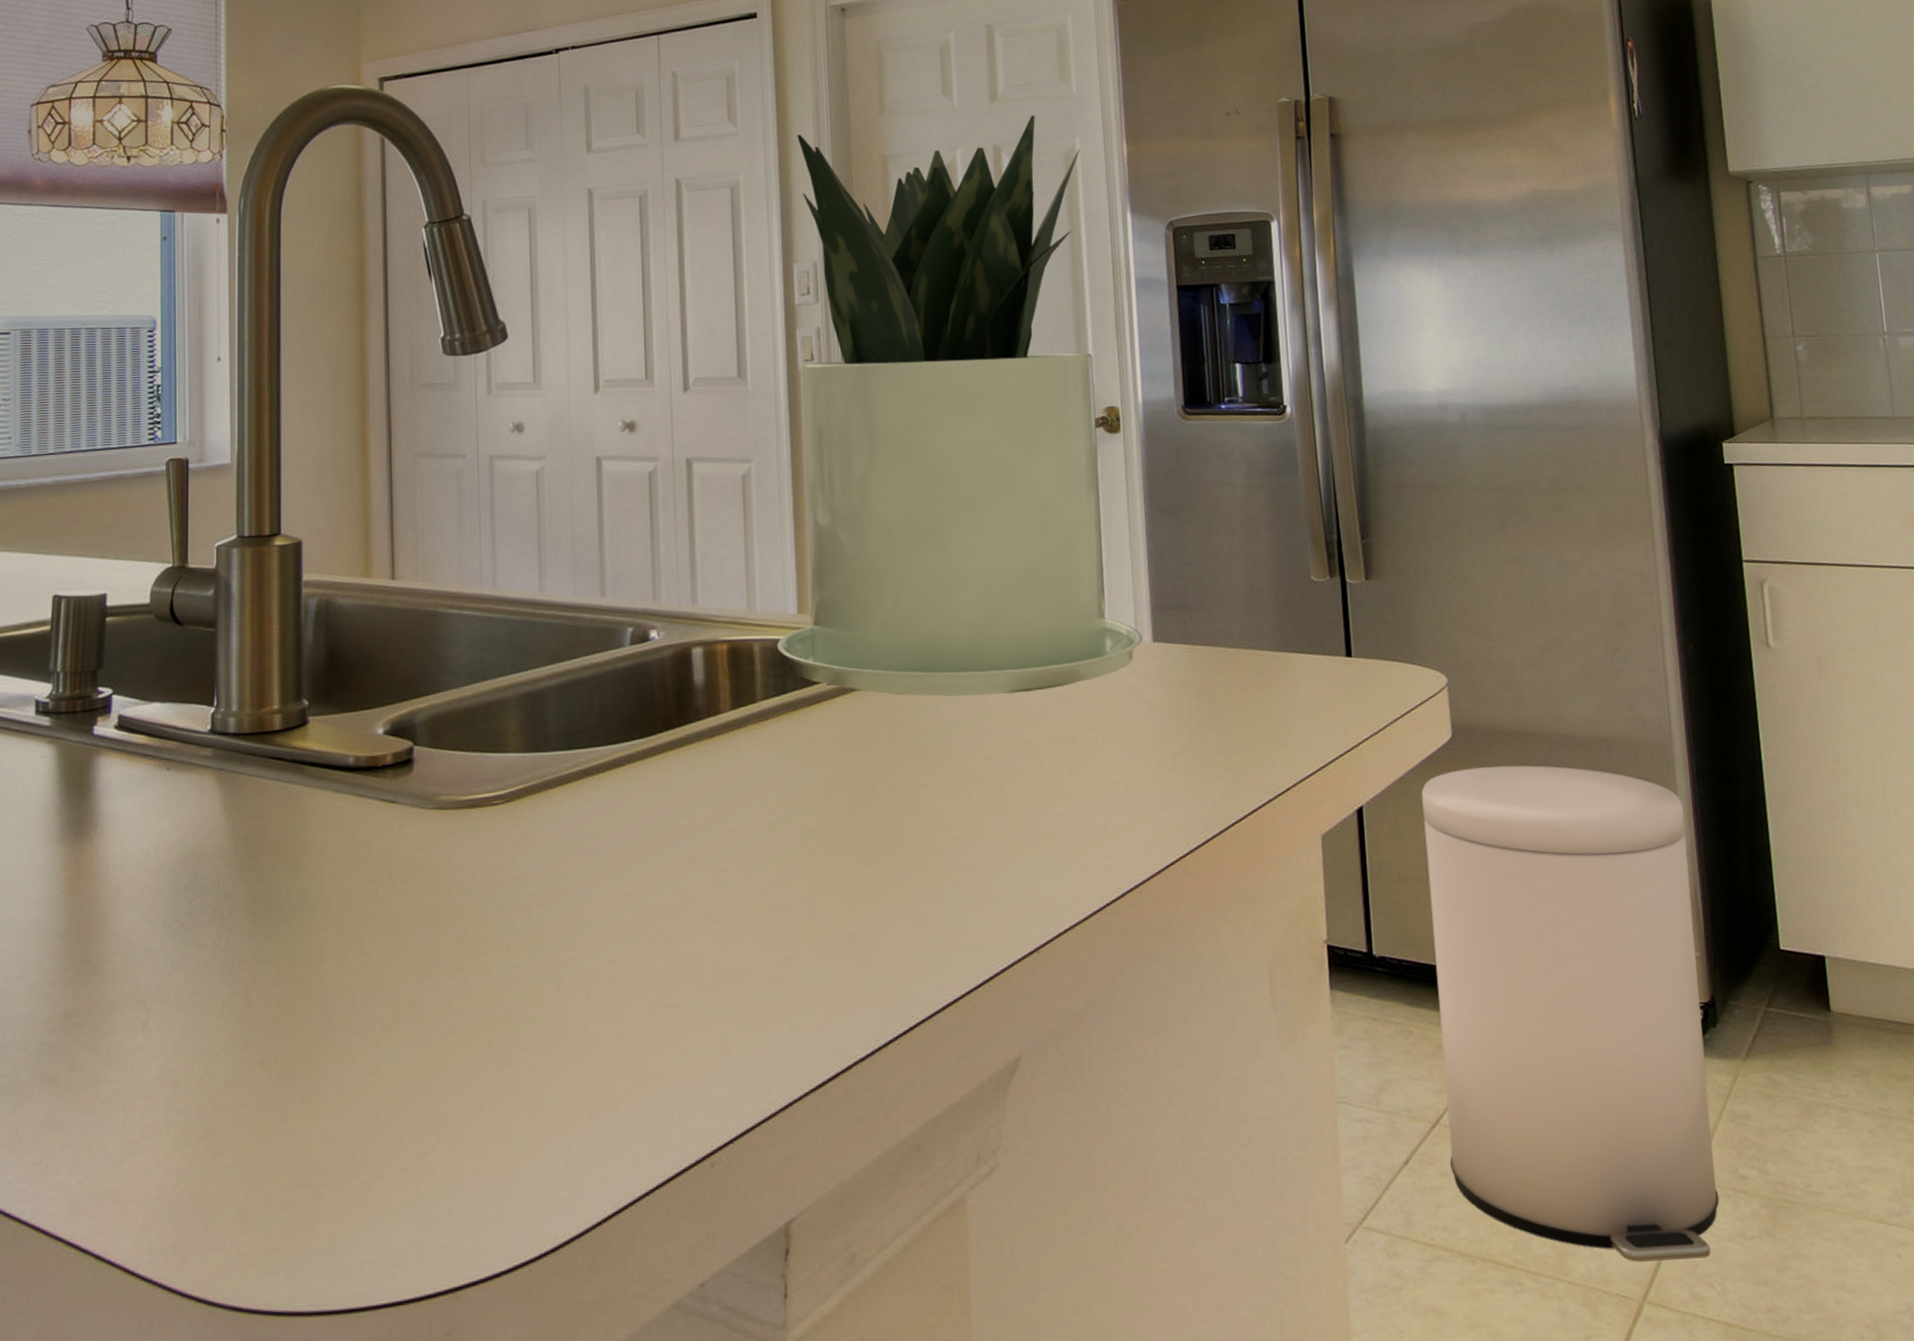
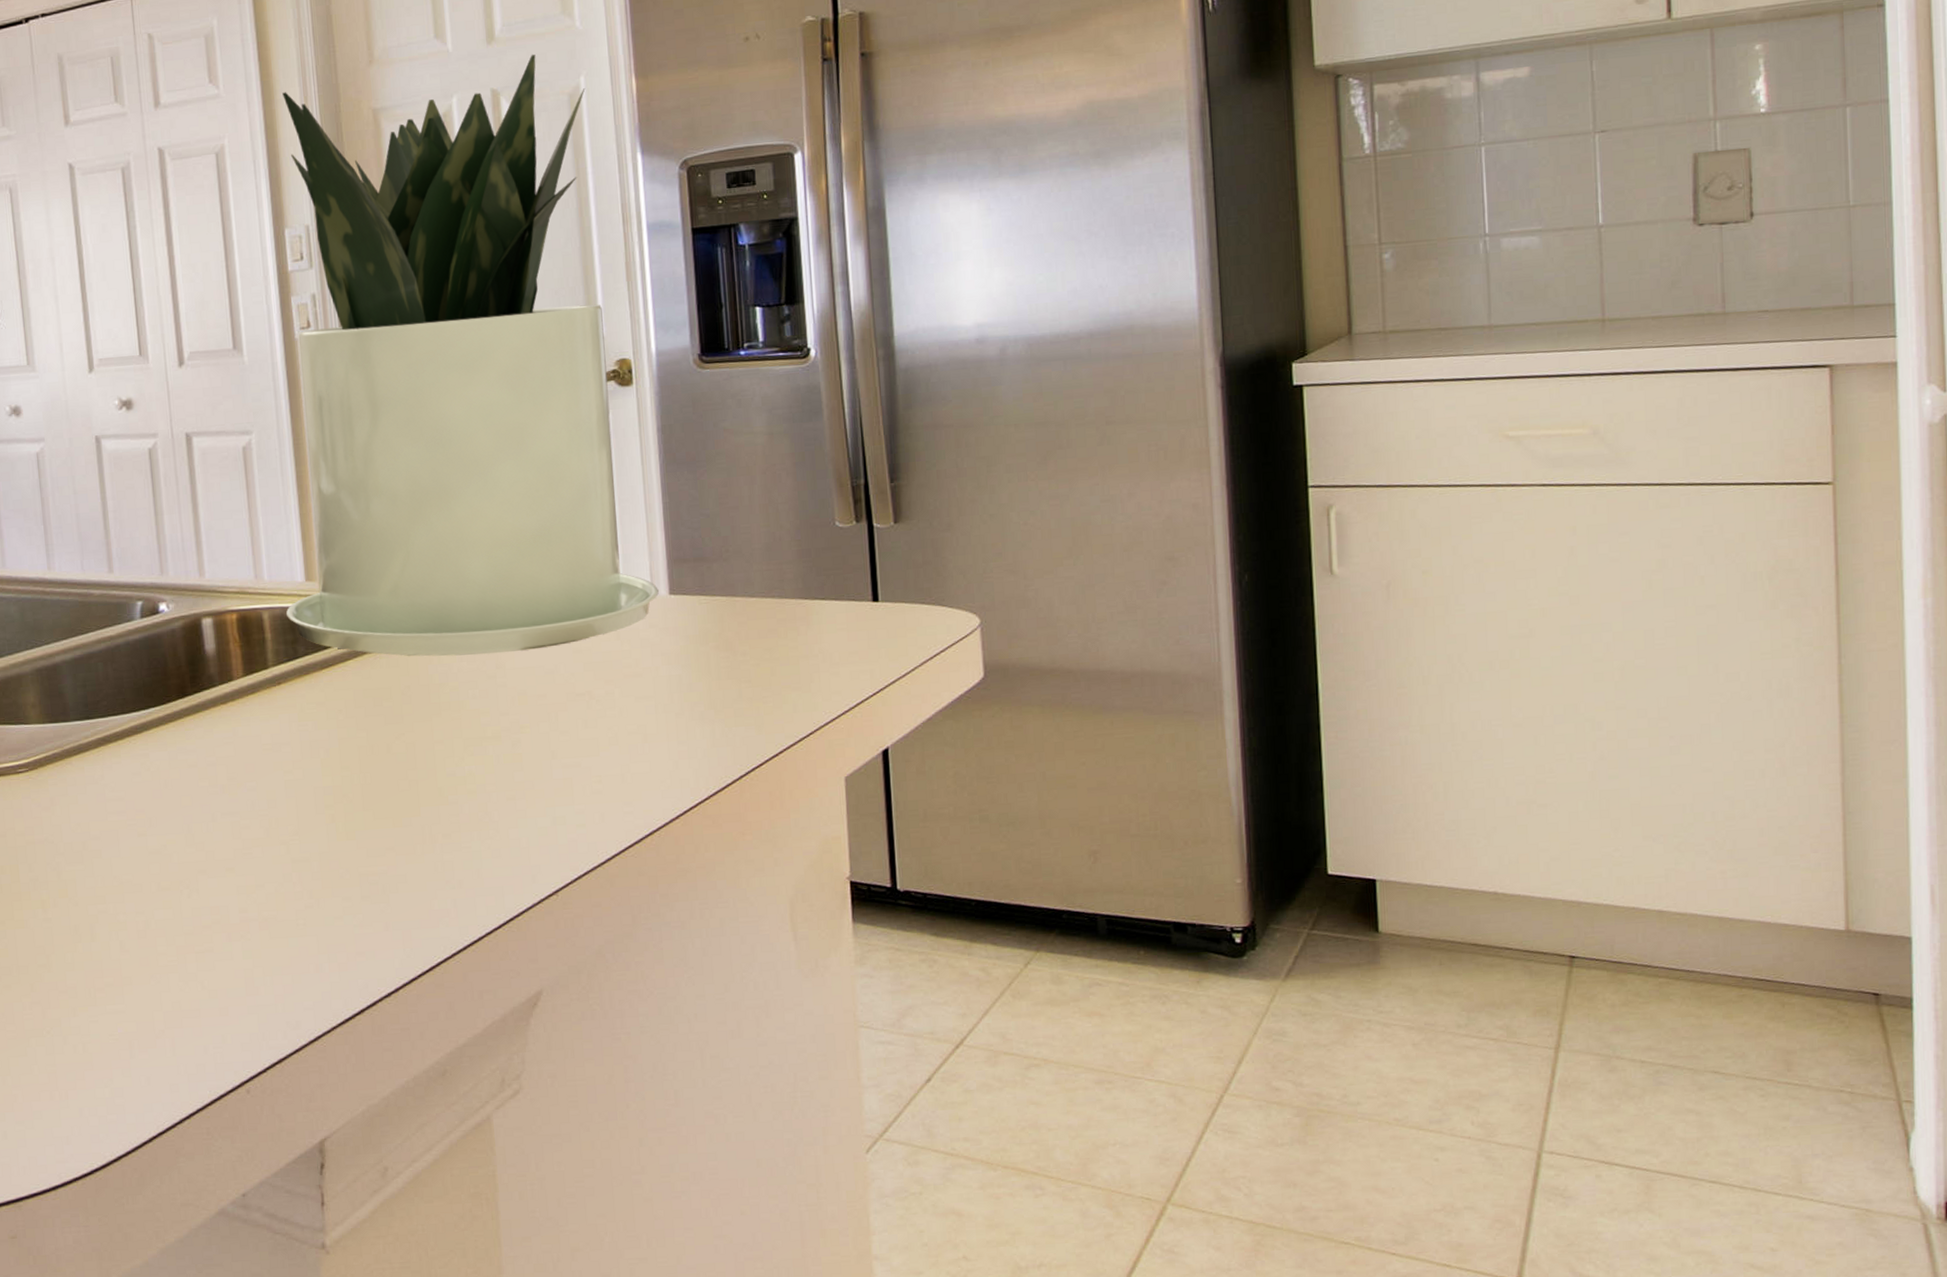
pedal bin: present [1422,765,1719,1262] -> none [951,702,1250,1168]

